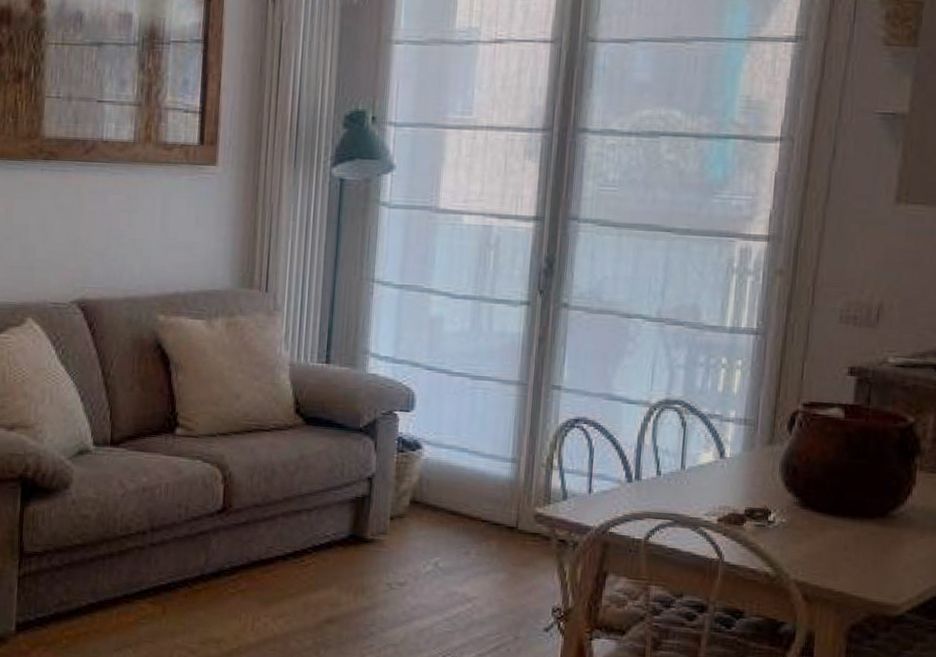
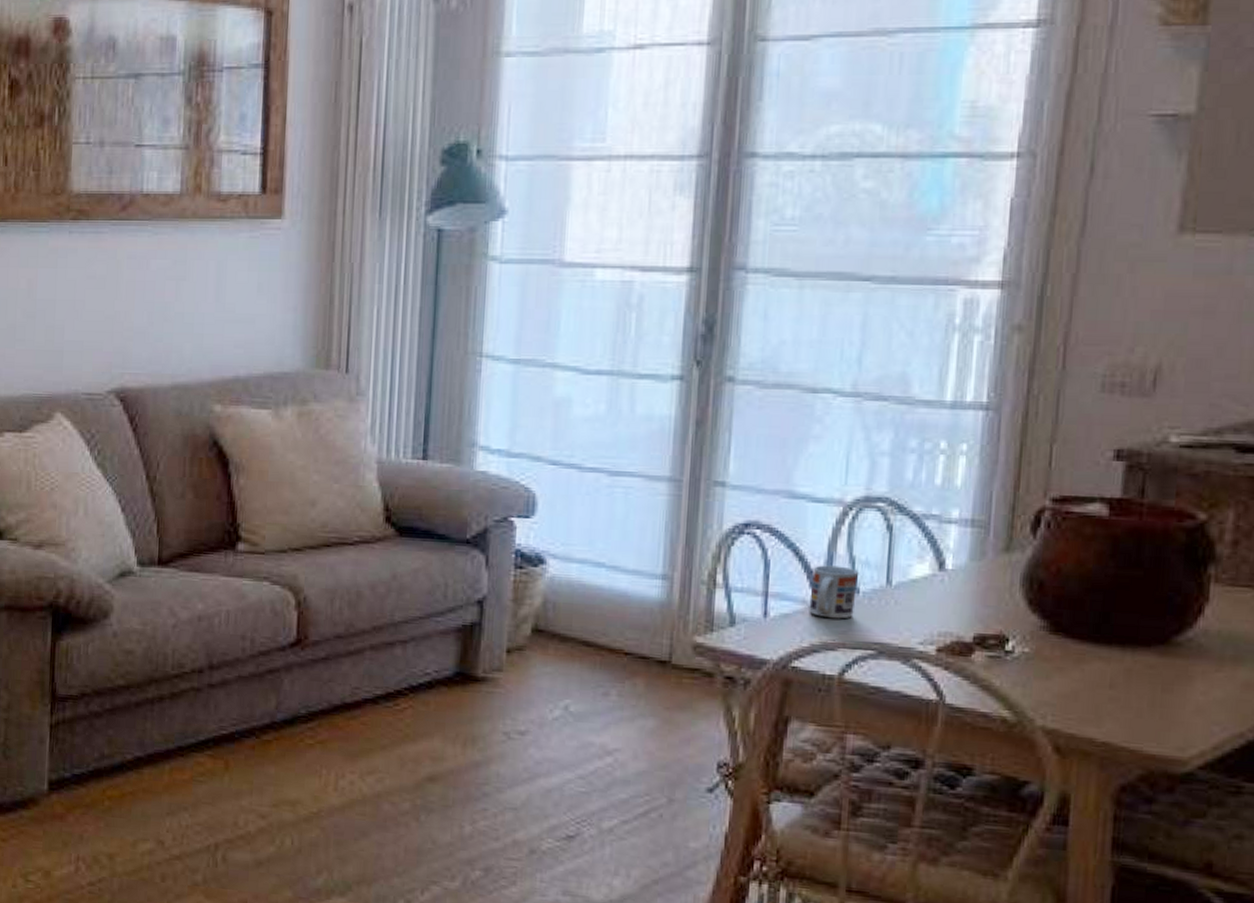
cup: none [623,452,661,495] -> present [809,565,859,619]

